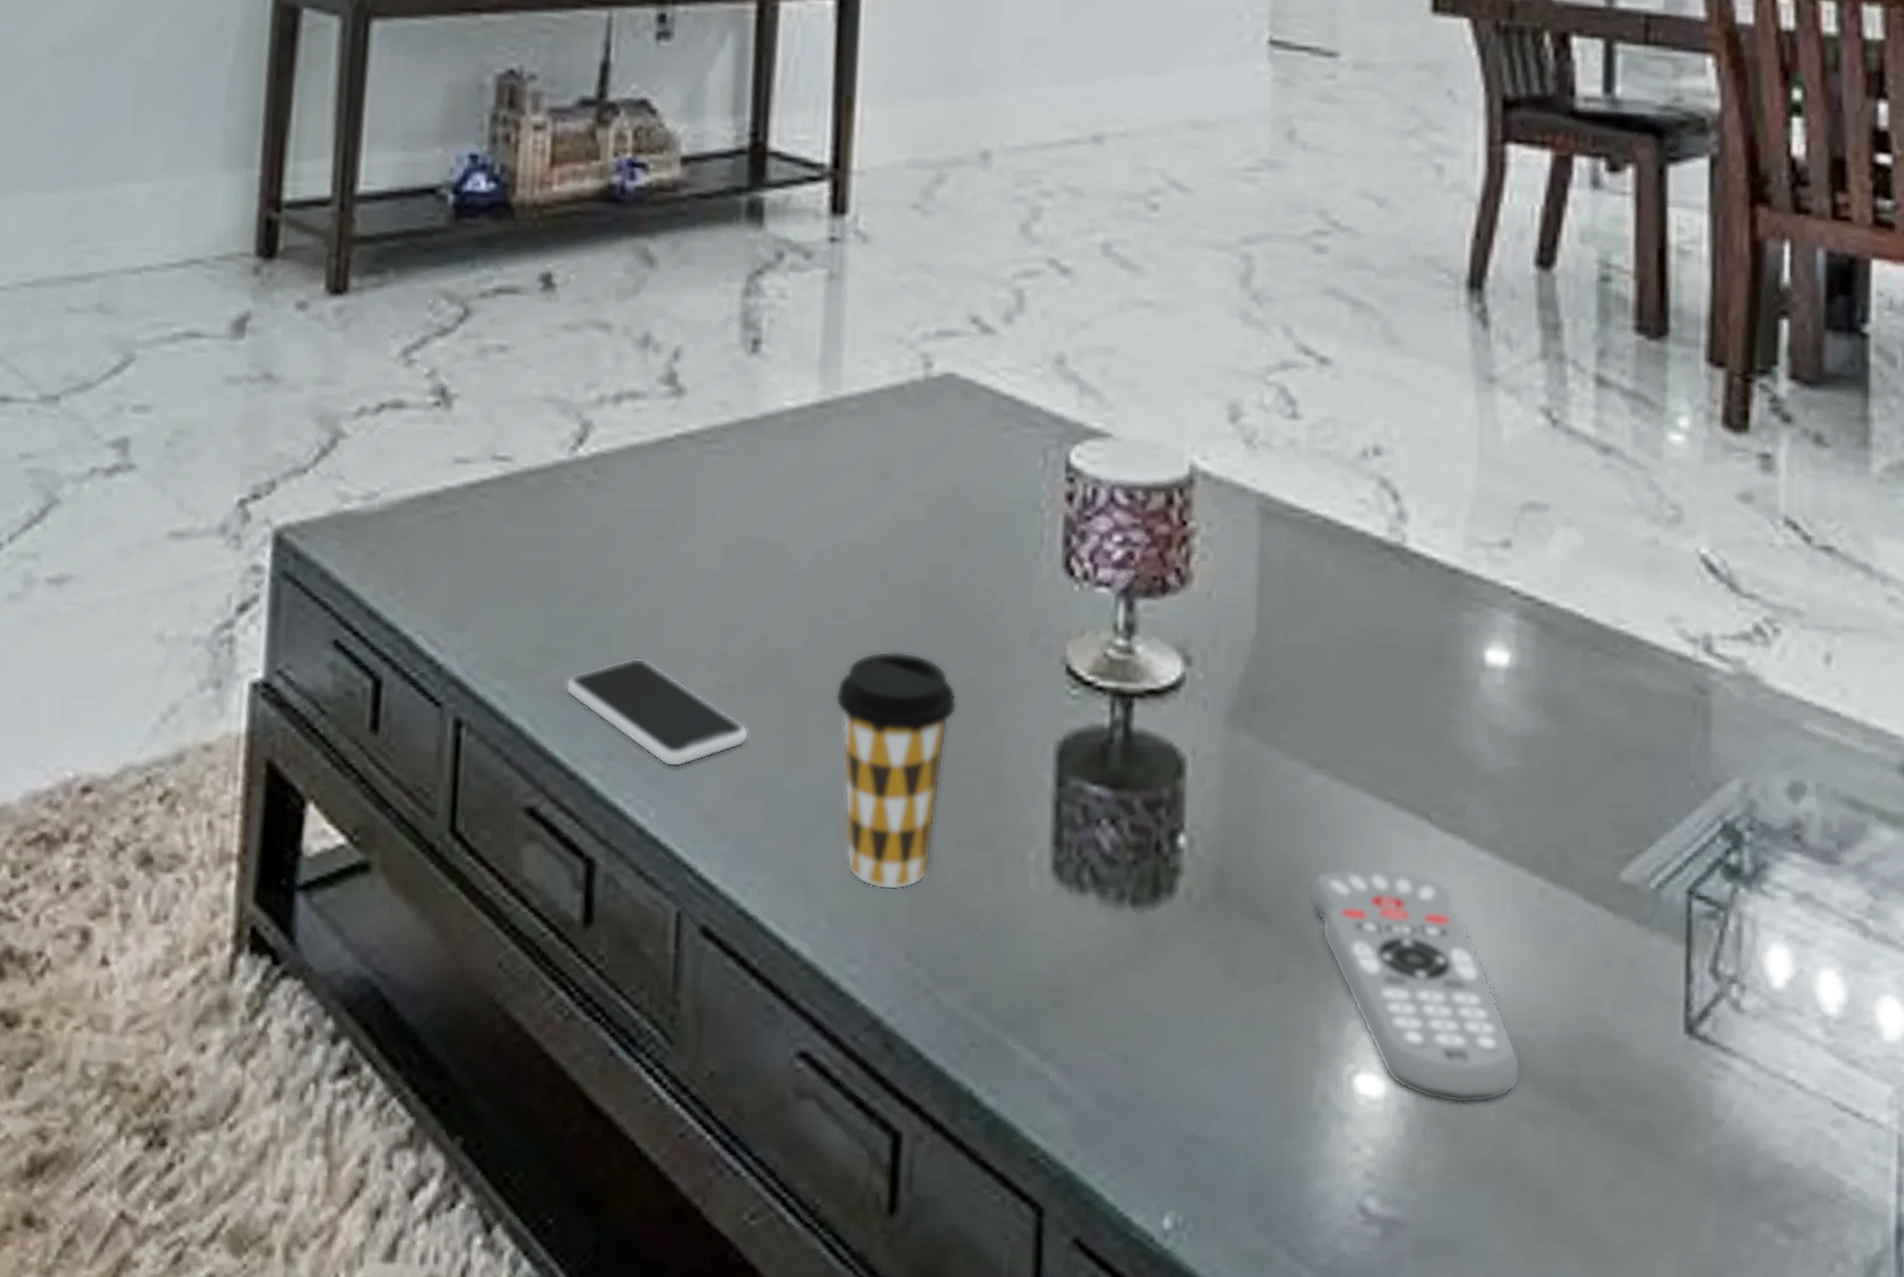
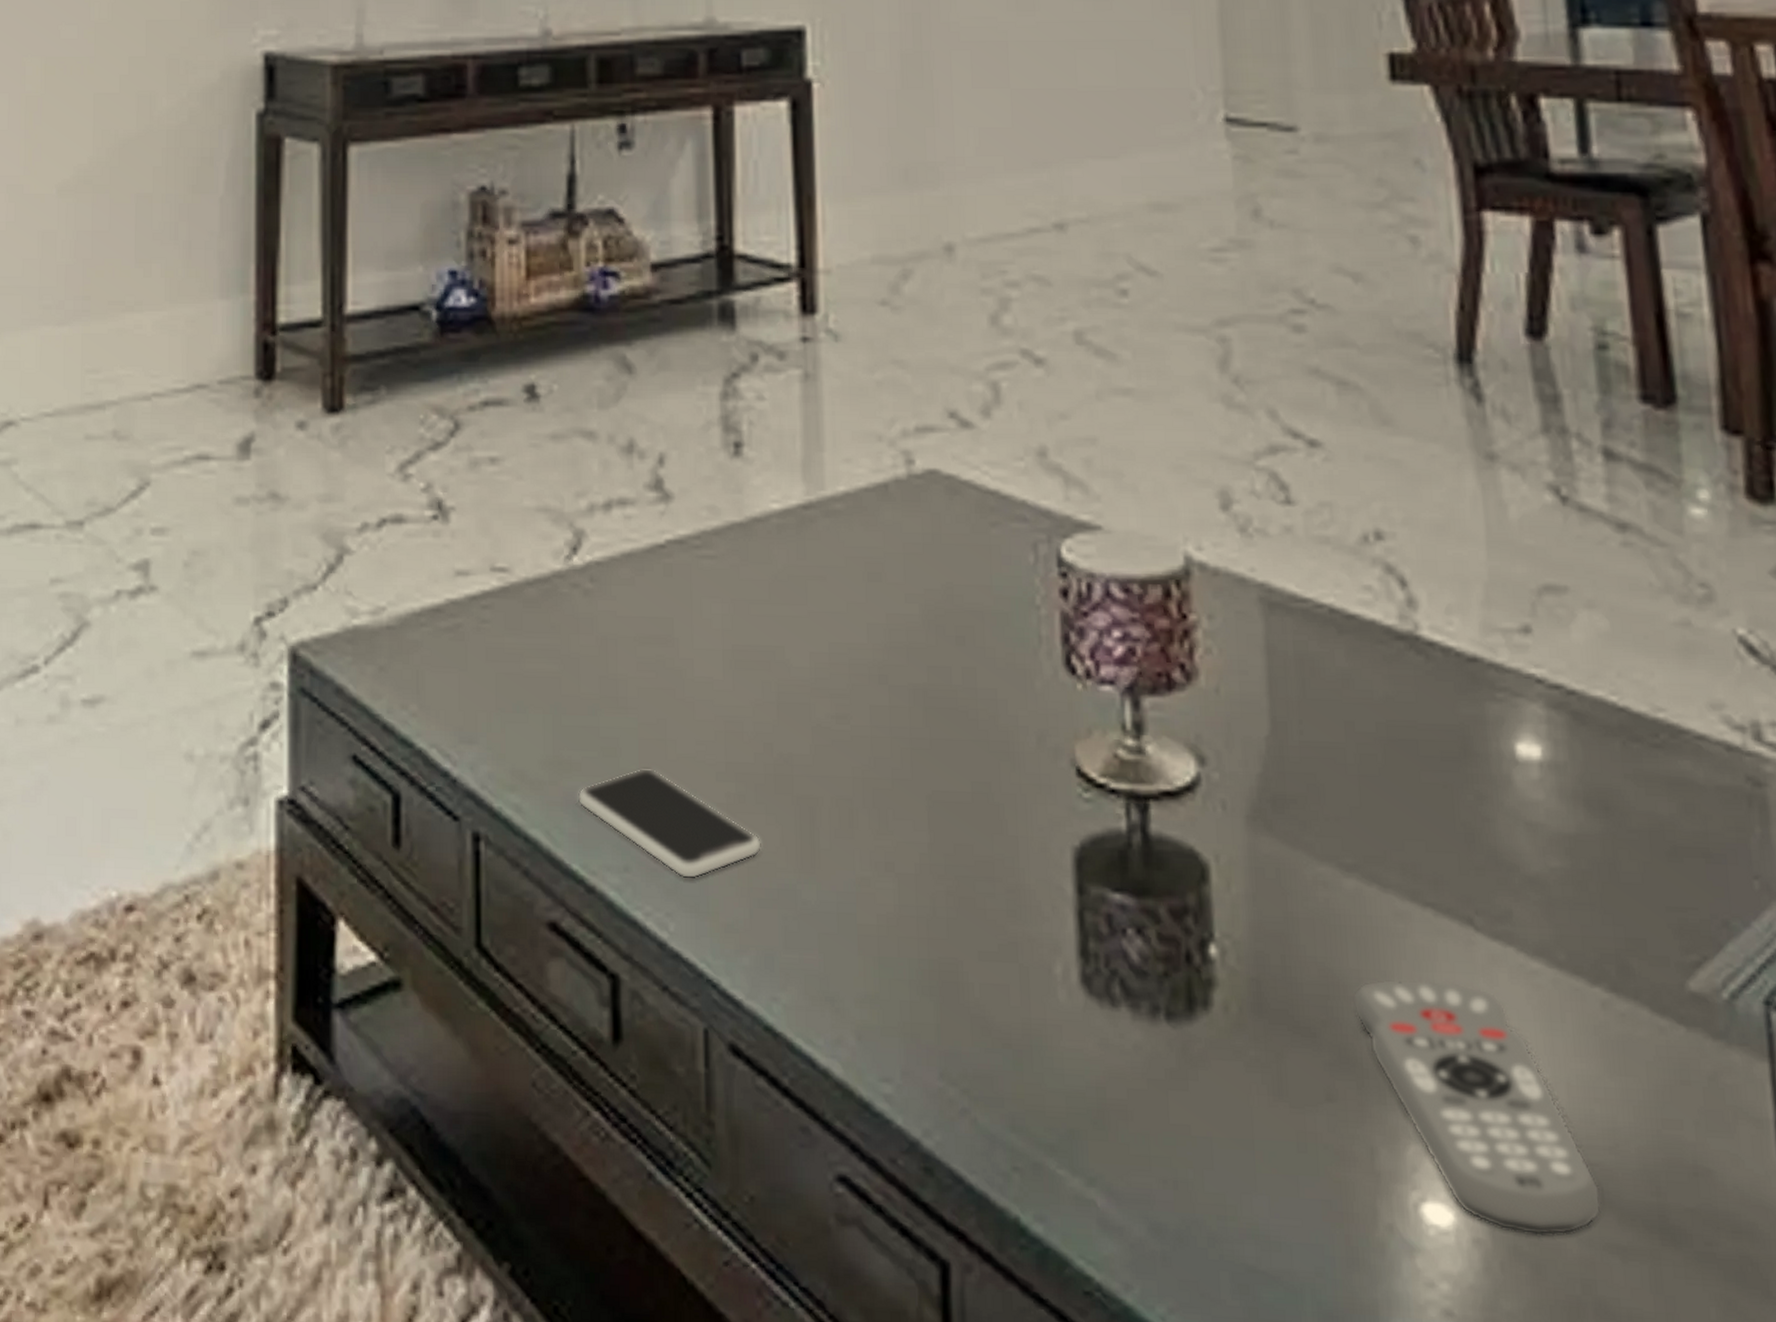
coffee cup: present [835,650,957,890] -> none [844,755,969,1005]

